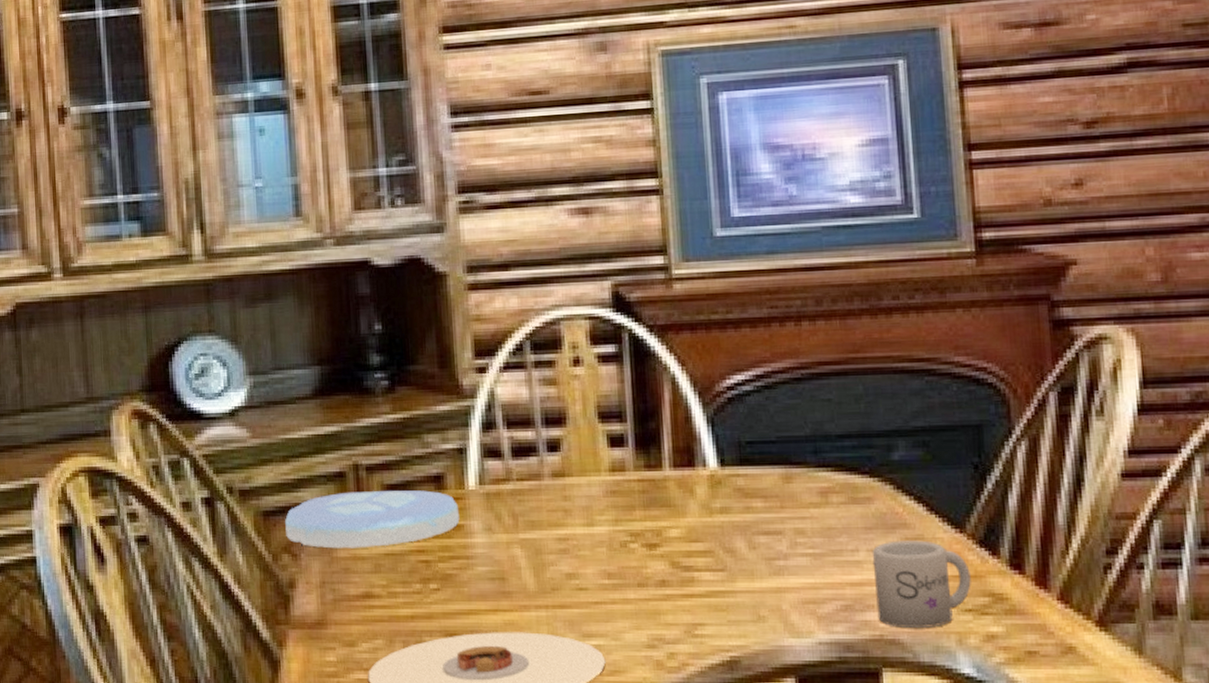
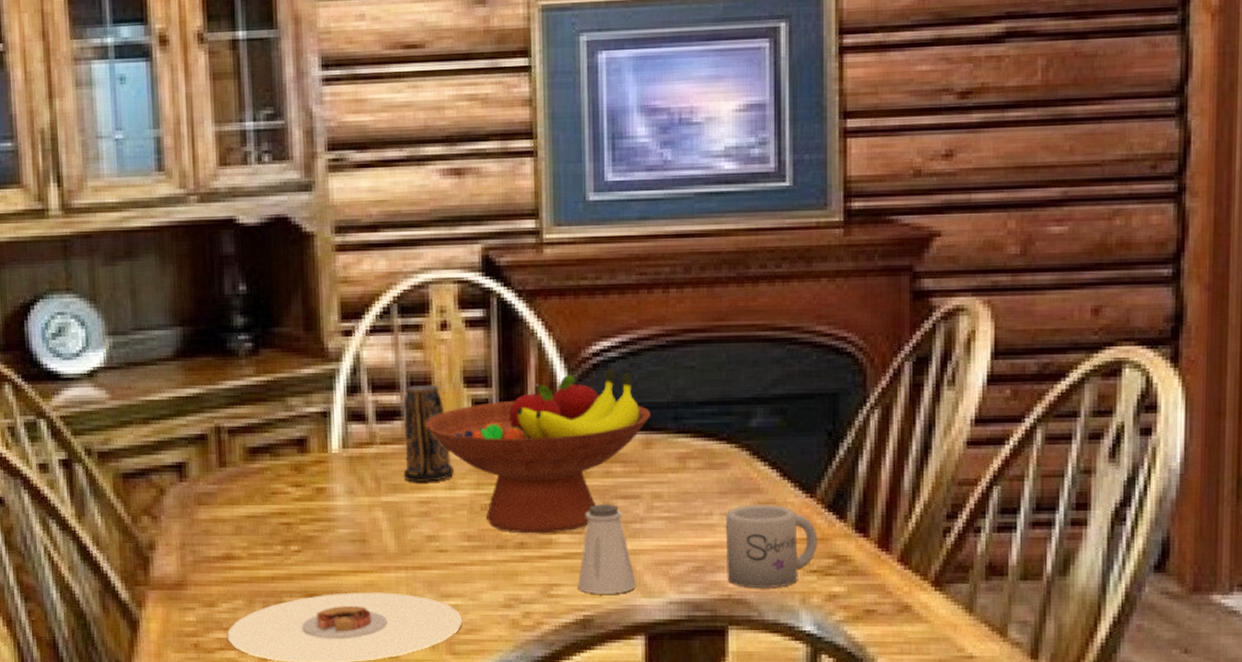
plate: present [285,490,460,549] -> none [145,453,322,511]
candle: none [538,420,591,519] -> present [403,384,453,482]
fruit bowl: none [561,401,789,571] -> present [425,367,650,534]
saltshaker: none [722,540,783,634] -> present [578,504,636,594]

